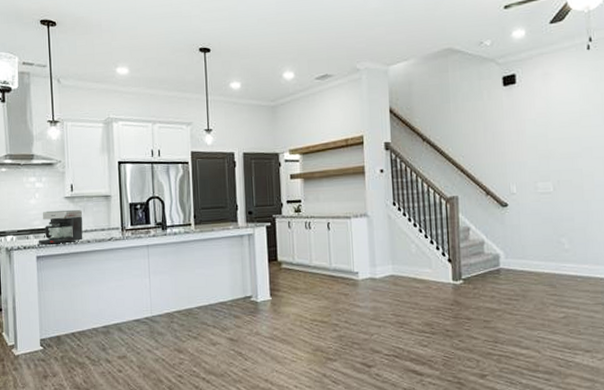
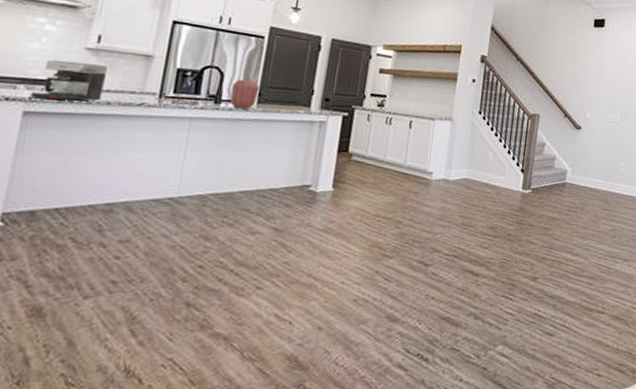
vase: none [172,204,194,232] -> present [230,79,260,109]

